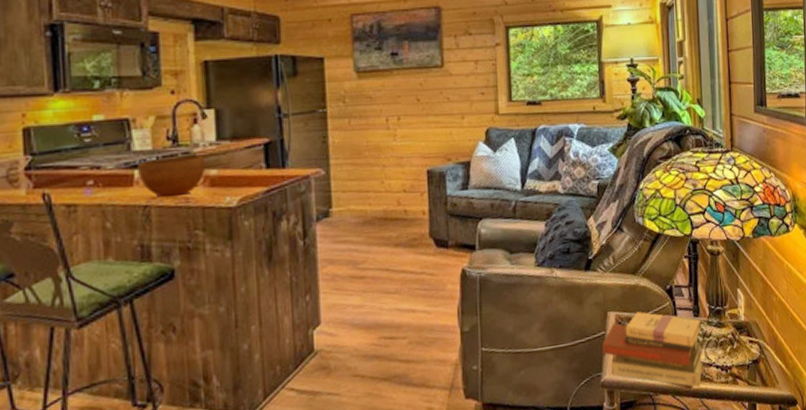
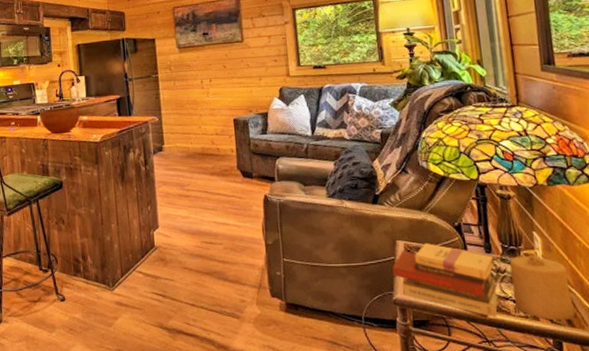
candle: none [714,313,768,383] -> present [509,254,575,321]

